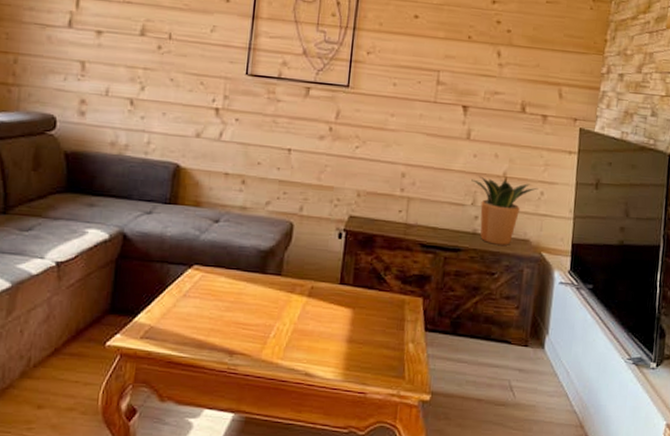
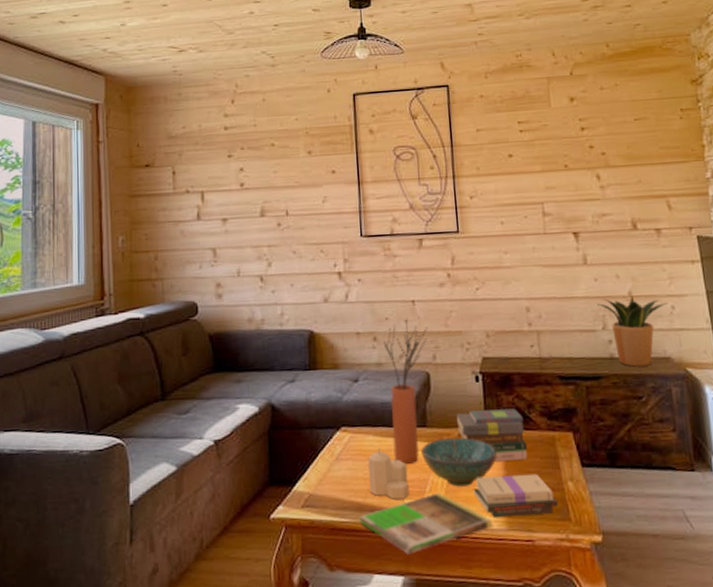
magazine: none [198,339,330,394] -> present [360,492,493,555]
candle: none [212,290,255,342] -> present [368,448,409,500]
vase: none [243,165,300,309] -> present [383,317,428,464]
decorative bowl: none [271,288,346,337] -> present [421,437,497,487]
books: none [312,266,379,318] -> present [456,408,528,461]
books: none [316,329,396,371] -> present [473,473,559,517]

